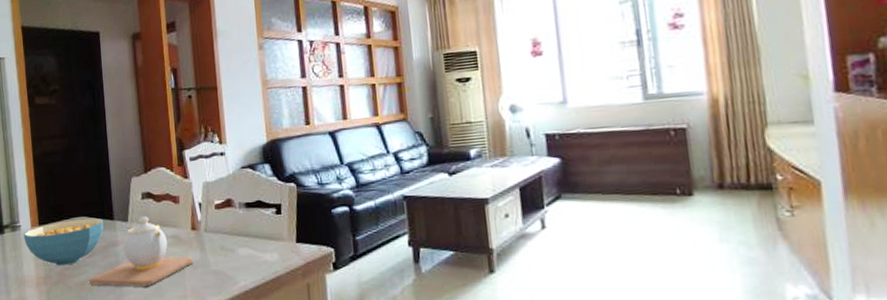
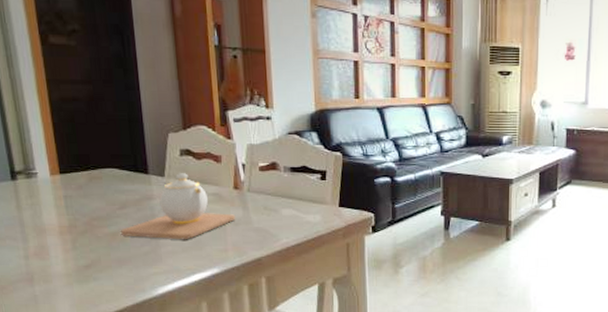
cereal bowl: present [23,218,104,266] -> none [41,171,137,216]

